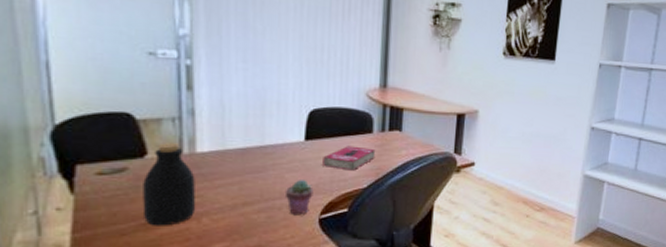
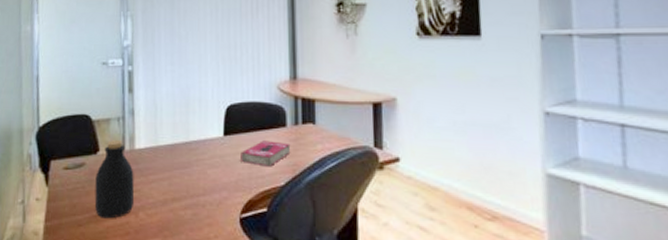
potted succulent: present [284,179,314,216] -> none [207,175,233,214]

